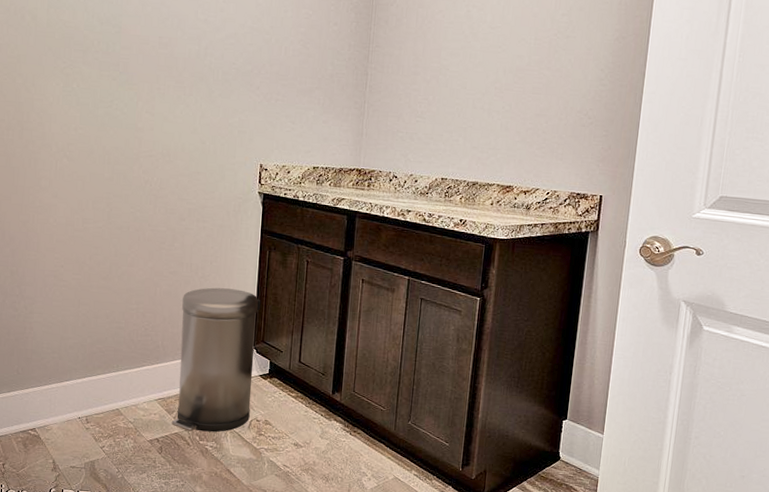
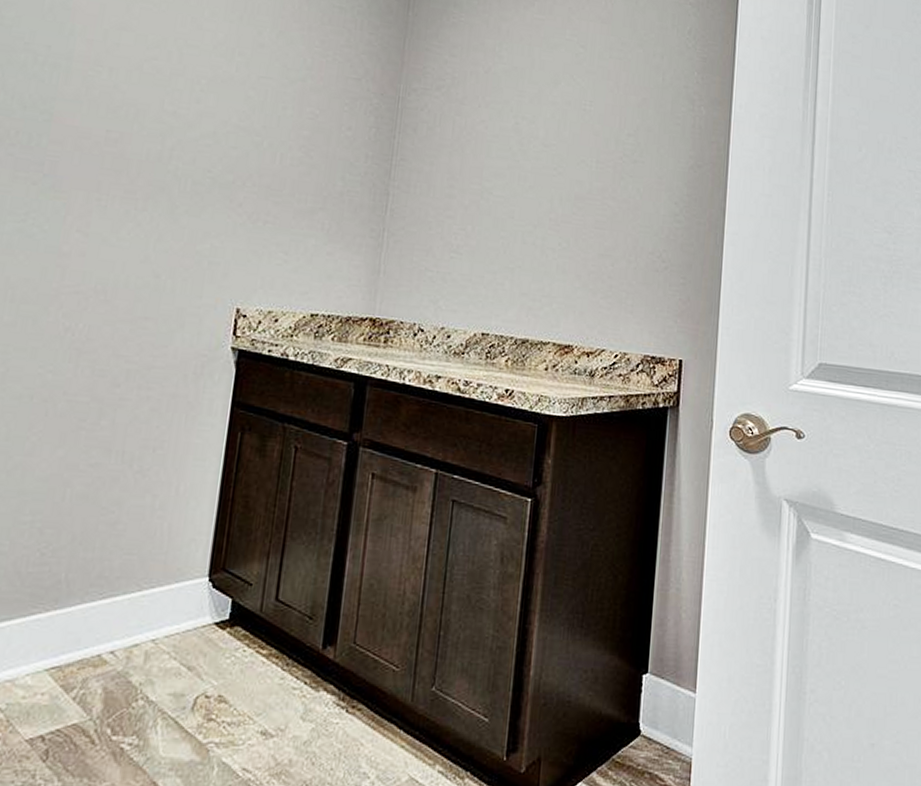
pedal bin: present [172,287,261,432] -> none [68,487,225,721]

